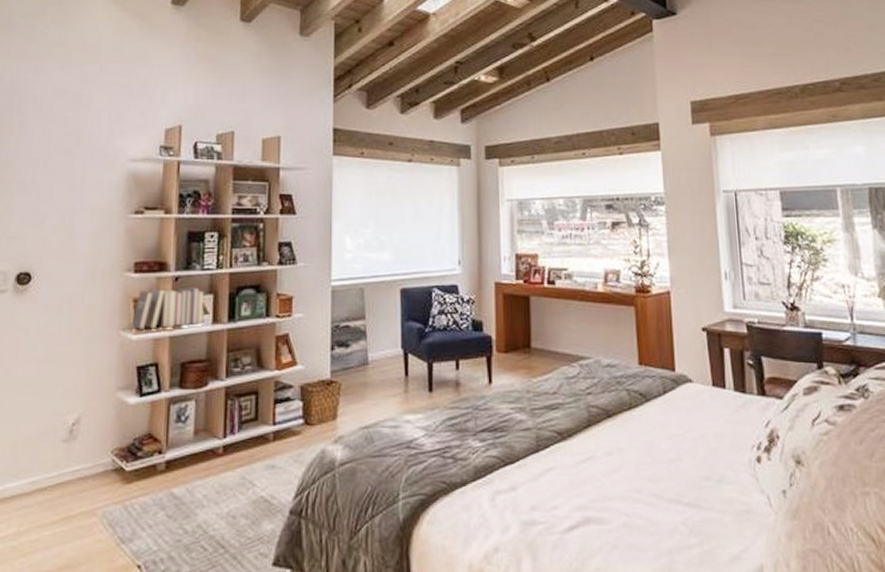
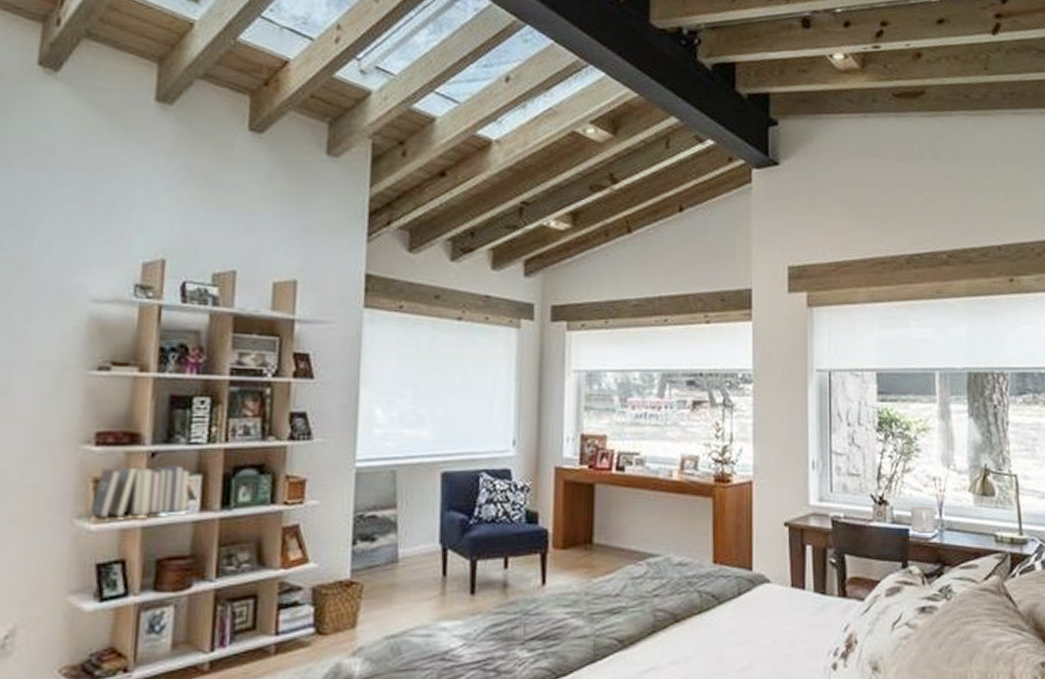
mug: none [821,311,848,336] -> present [910,505,936,533]

